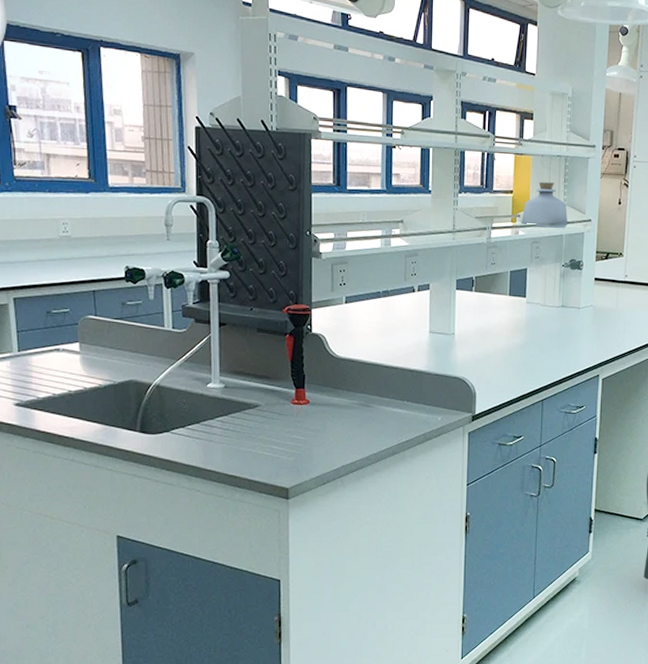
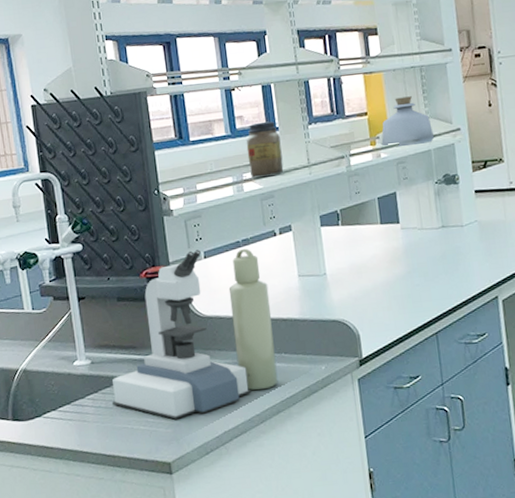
microscope: none [239,294,372,449] -> present [111,250,252,420]
bottle: none [362,299,401,432] -> present [228,248,278,391]
jar: none [398,182,431,235] -> present [246,121,284,178]

